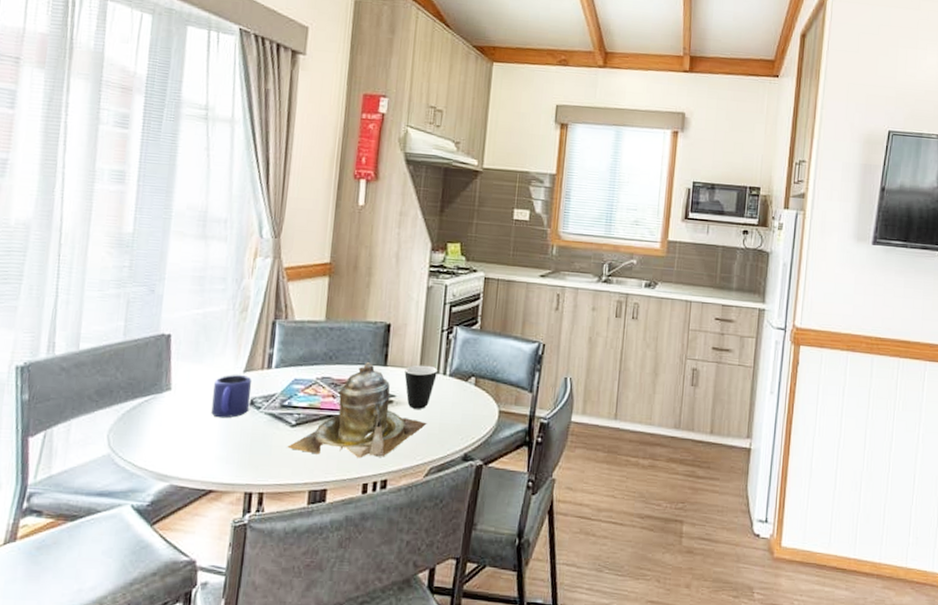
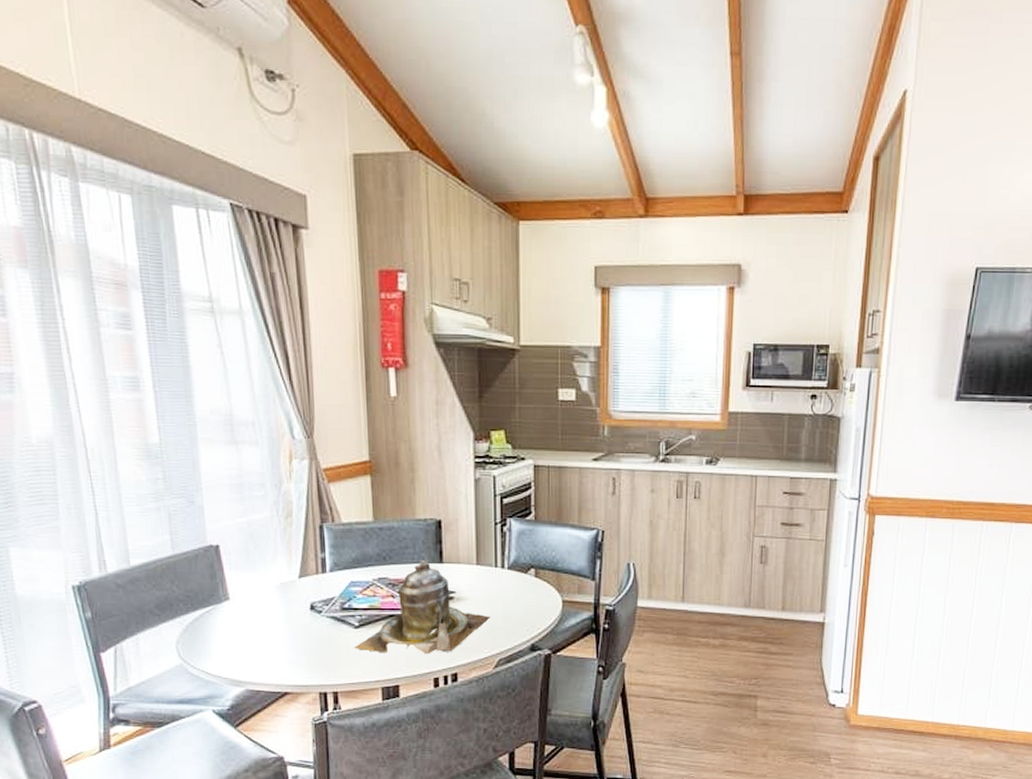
mug: present [211,375,252,418] -> none [271,581,311,624]
mug: present [404,364,437,409] -> none [462,559,495,604]

